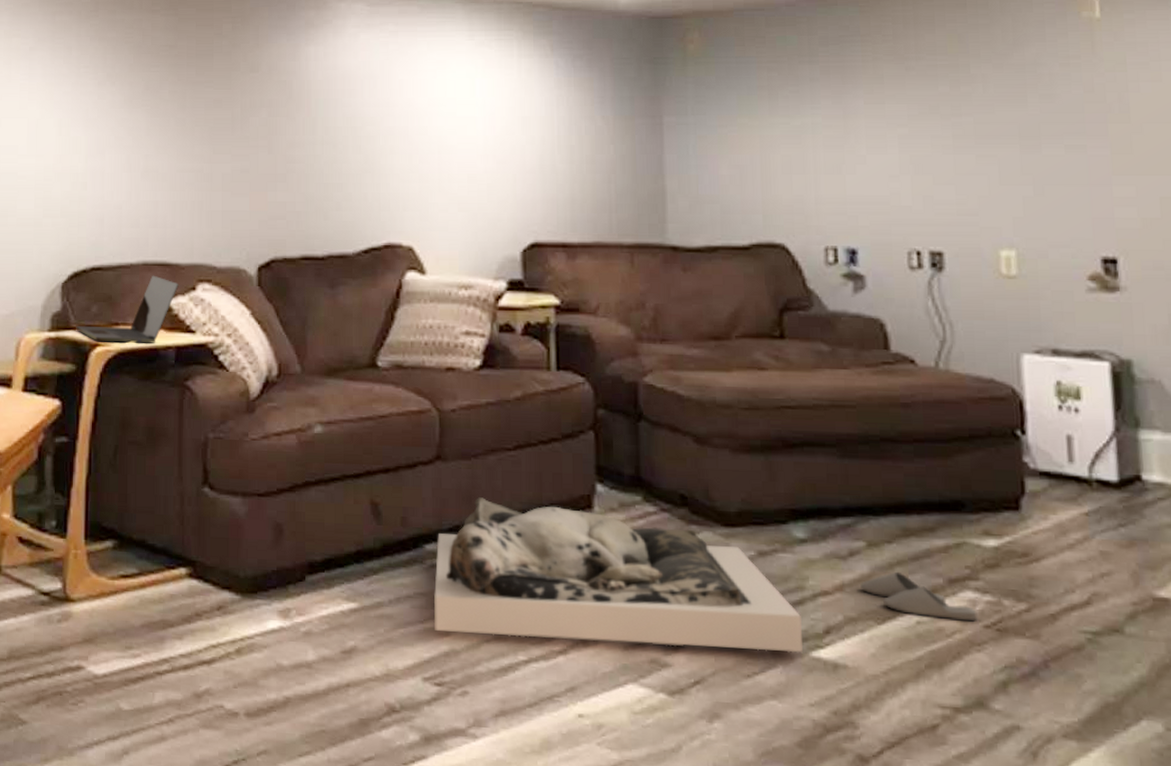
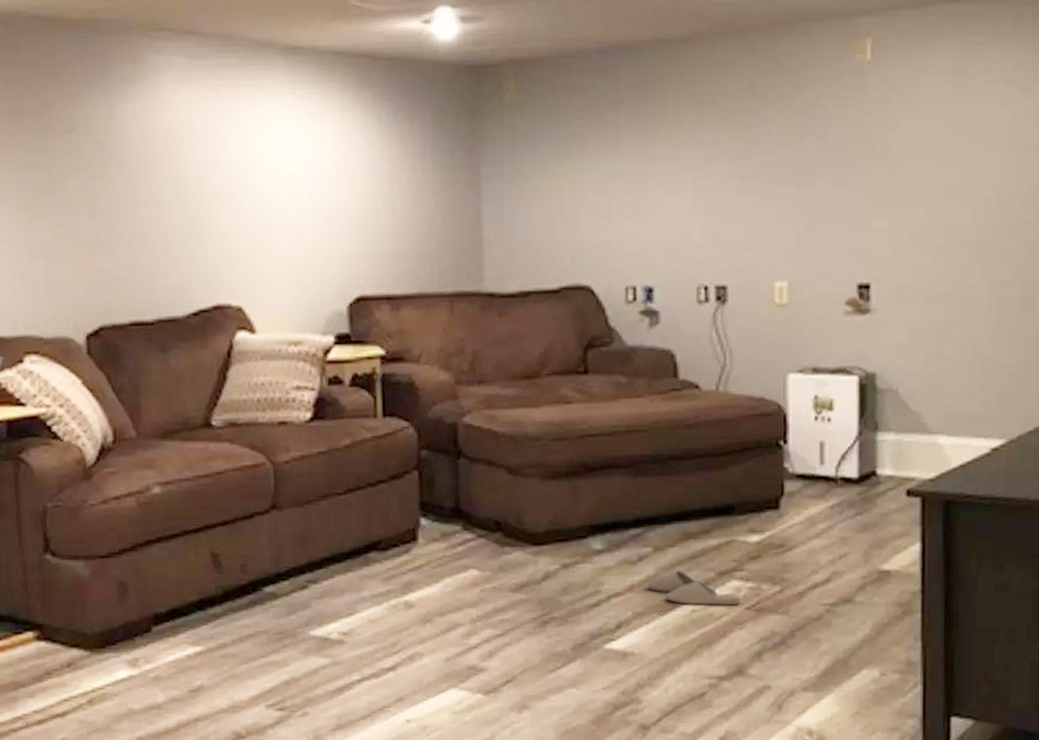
dog bed: present [434,497,803,653] -> none [274,540,598,663]

